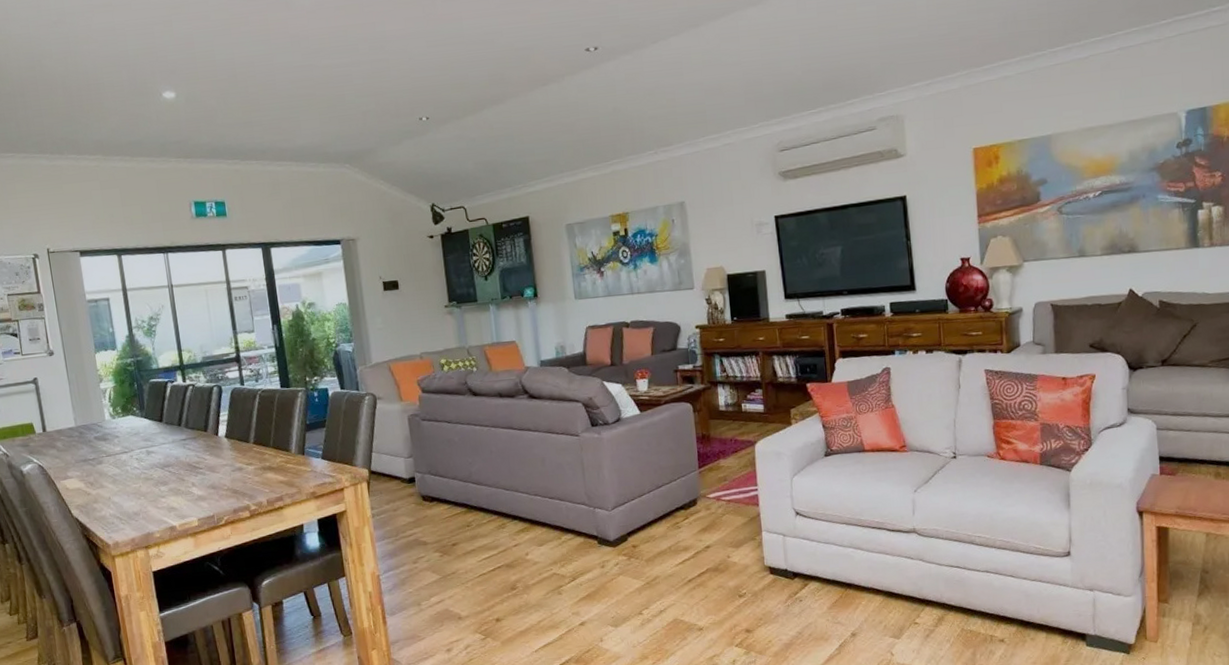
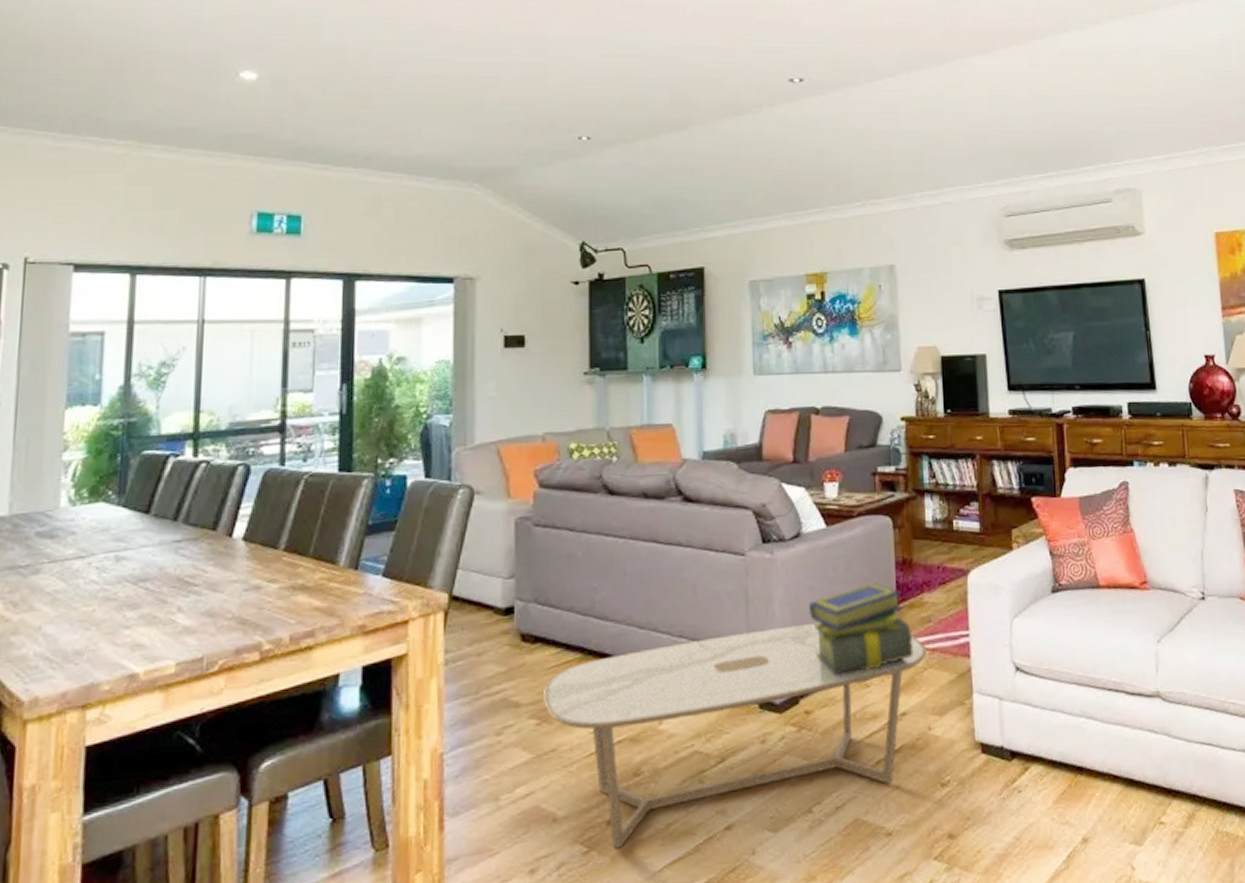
coffee table: none [442,482,724,637] -> present [544,622,927,849]
stack of books: none [630,453,714,520] -> present [809,583,914,675]

